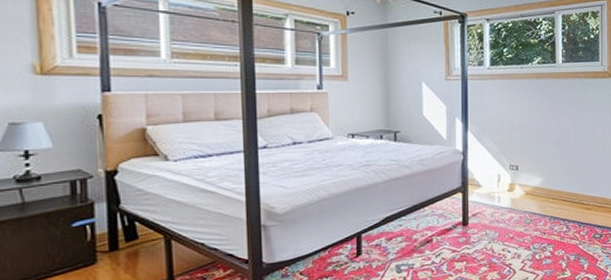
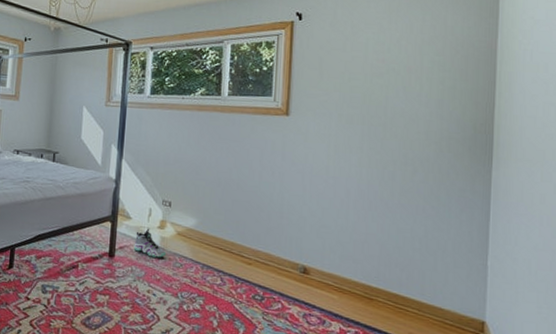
sneaker: none [486,193,517,219] -> present [133,228,167,258]

